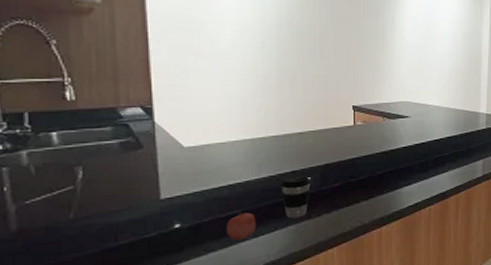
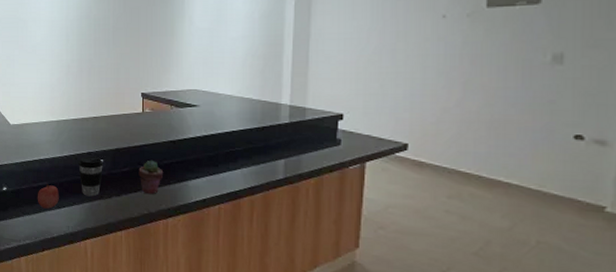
potted succulent: none [351,172,377,207] -> present [138,160,164,195]

